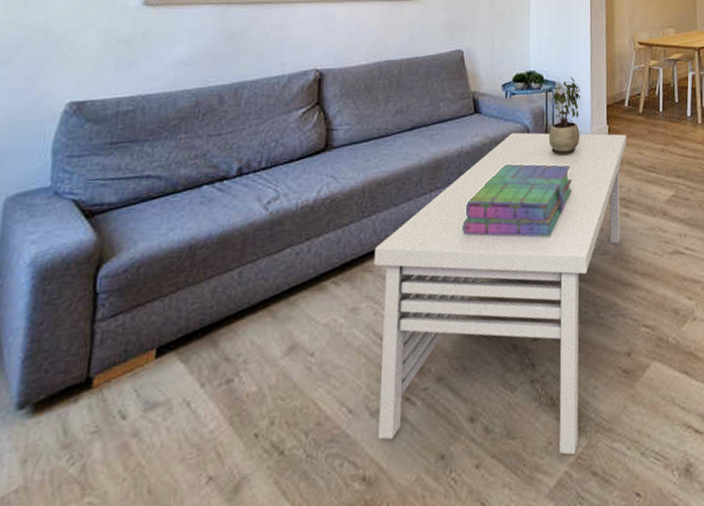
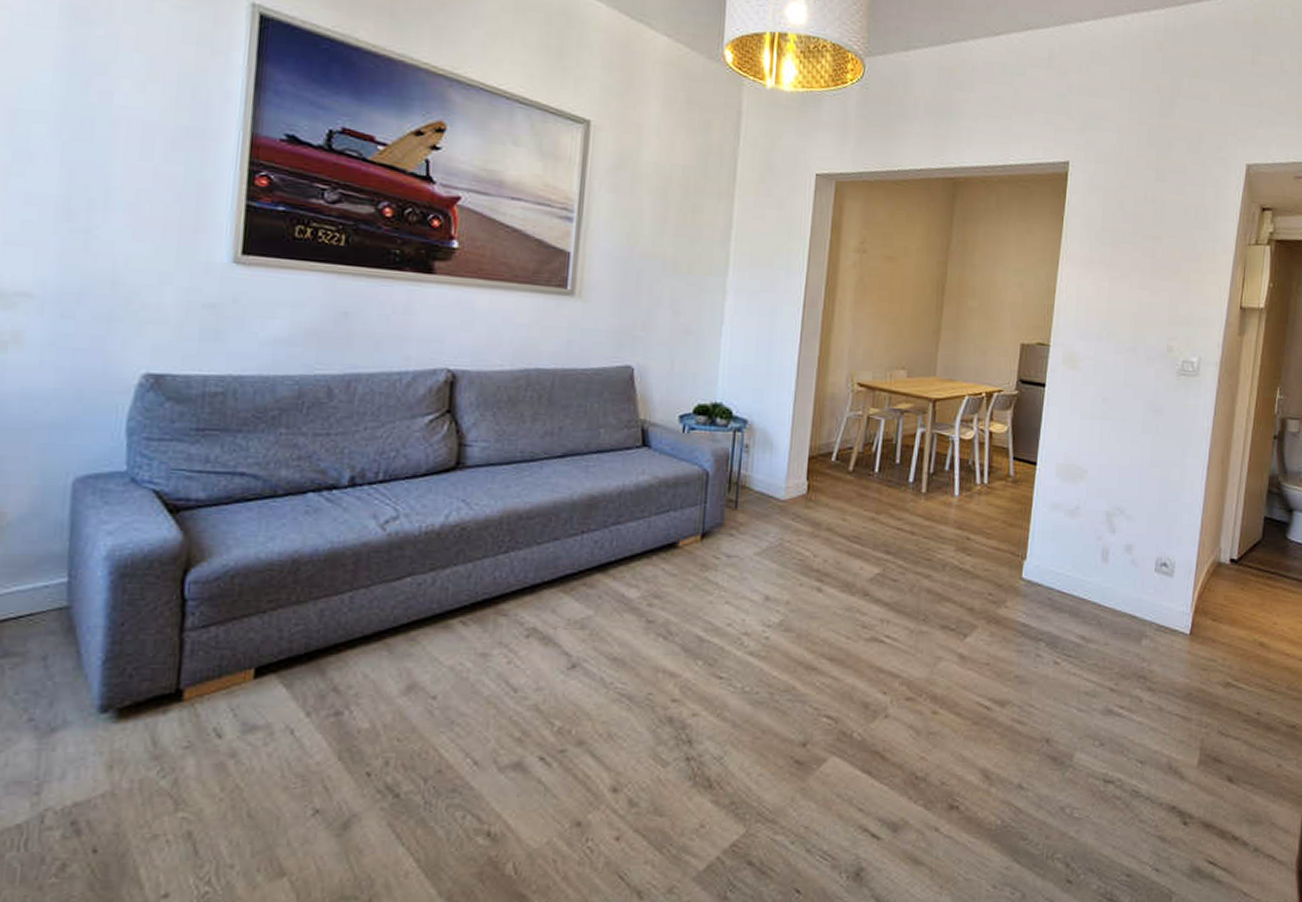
coffee table: present [374,132,627,455] -> none [506,476,829,842]
stack of books: present [462,164,573,238] -> none [617,513,757,603]
potted plant: present [548,77,580,156] -> none [731,416,777,511]

